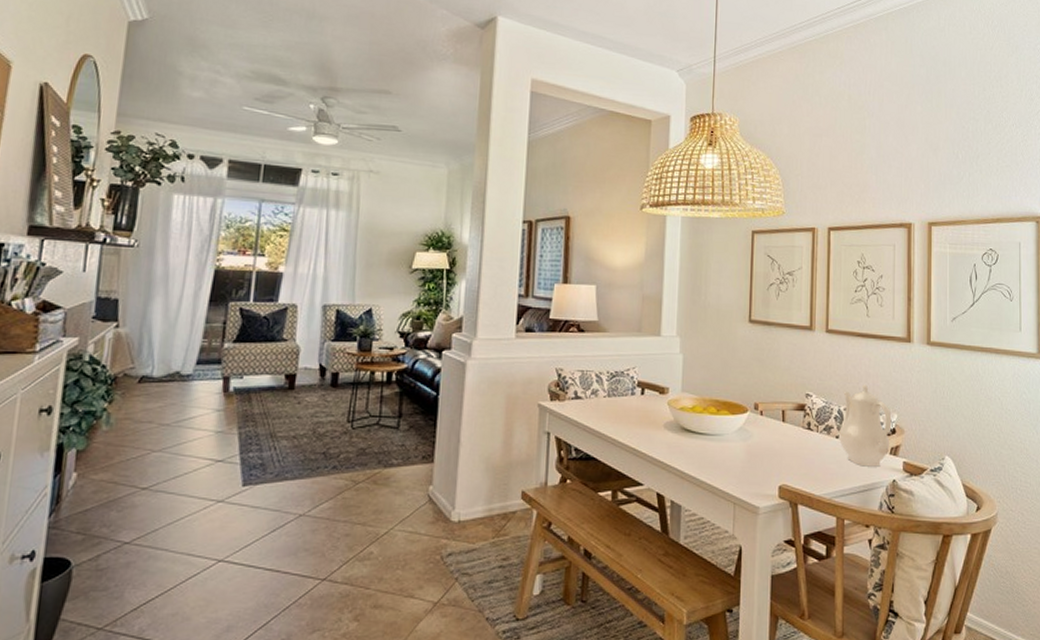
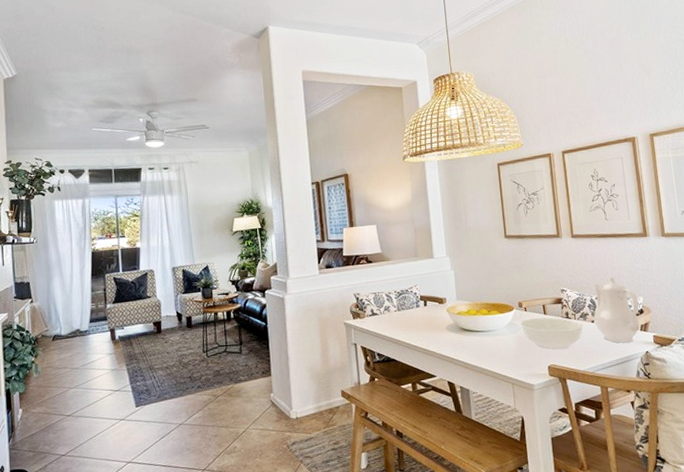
bowl: none [752,425,826,467] -> present [520,317,584,350]

